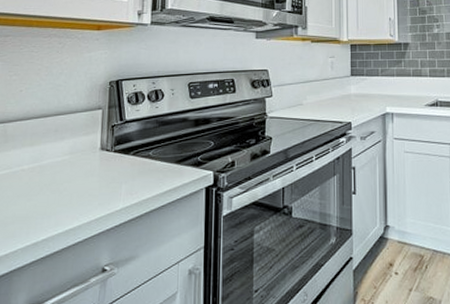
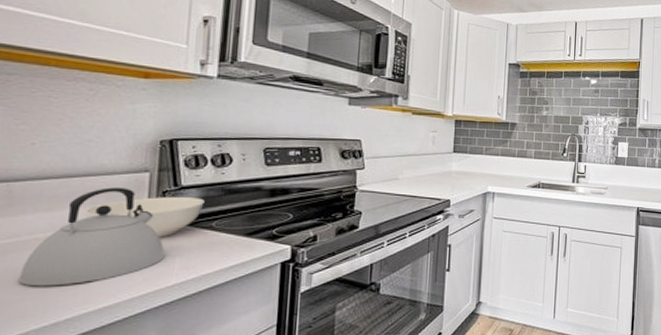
kettle: none [10,124,114,211] -> present [18,187,165,287]
bowl: none [55,129,143,166] -> present [84,196,205,238]

